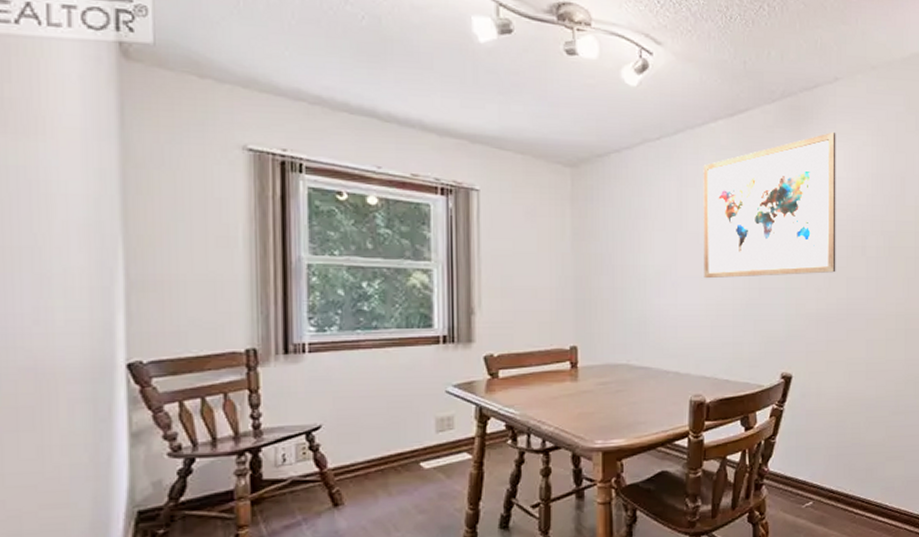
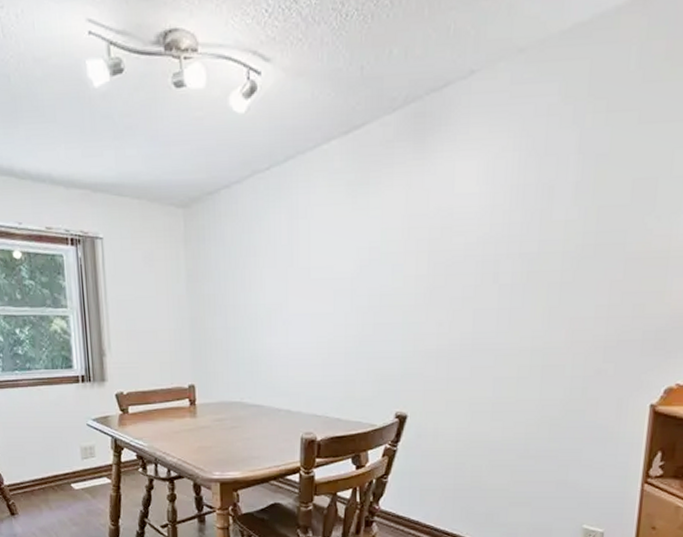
wall art: present [703,131,836,279] -> none [315,138,469,316]

